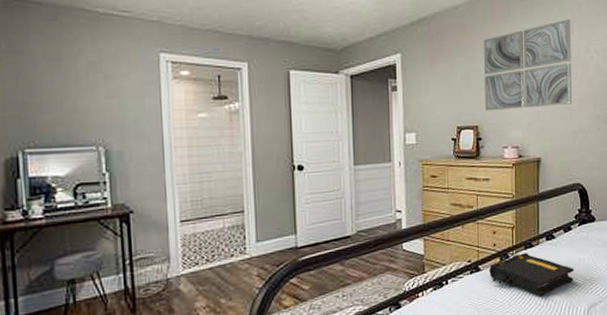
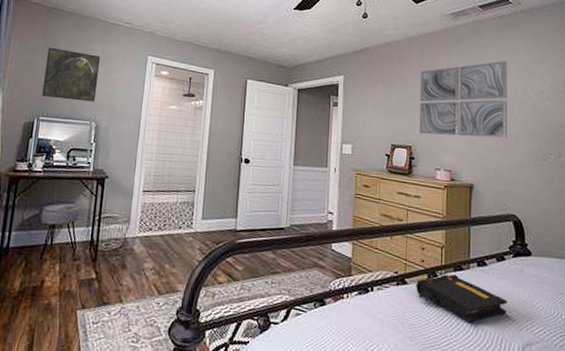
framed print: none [17,53,99,123] -> present [41,47,101,102]

